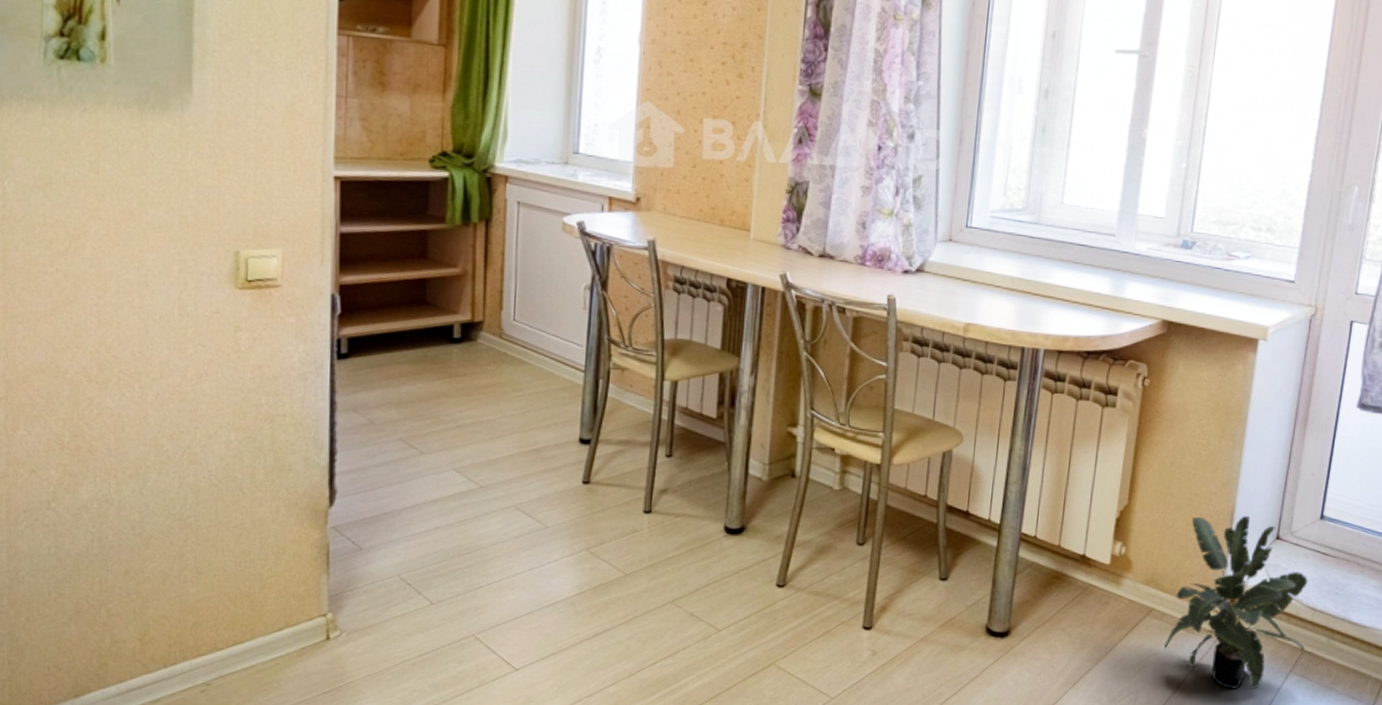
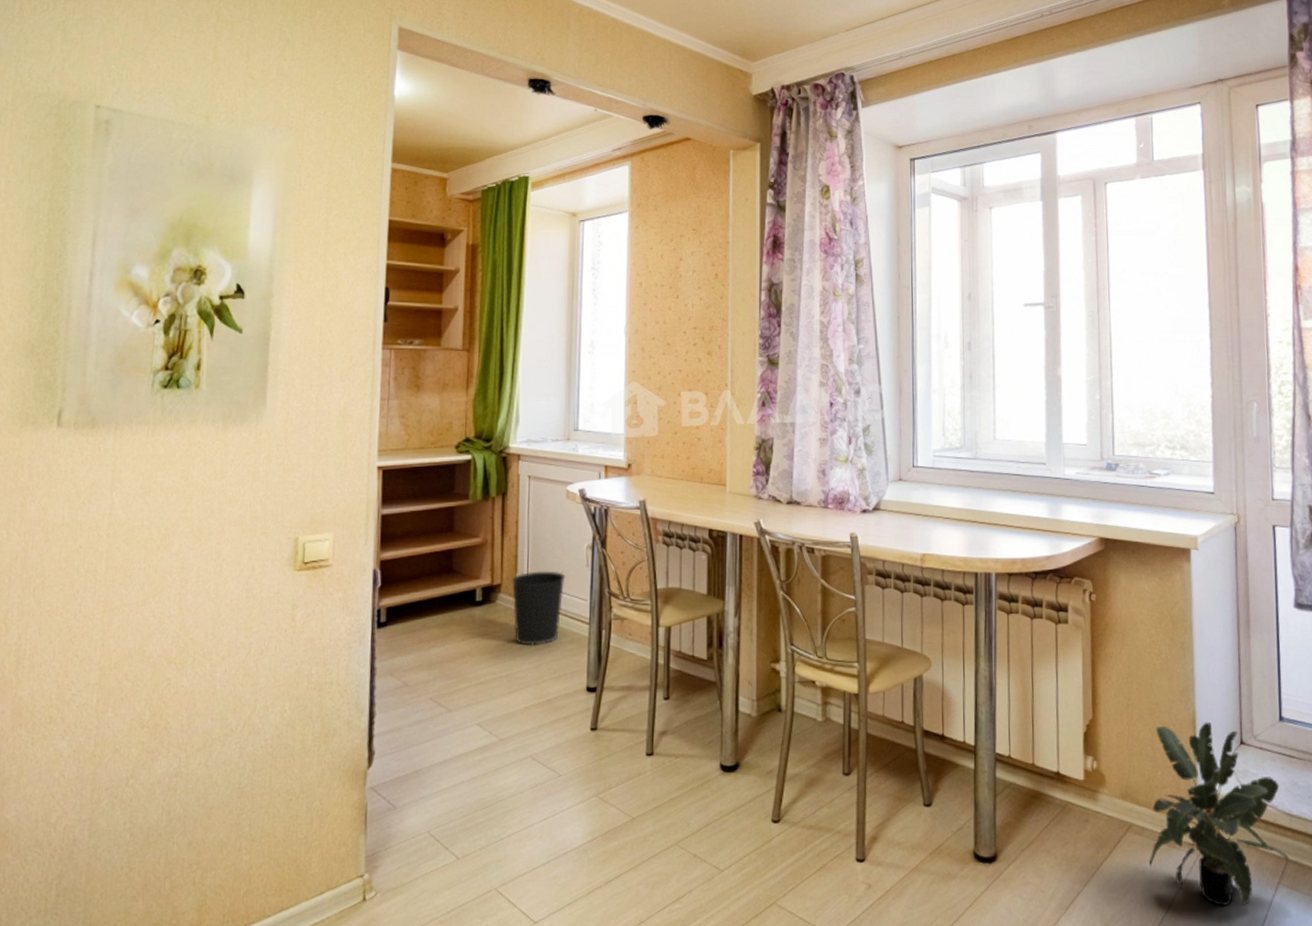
wastebasket: none [495,310,559,391] -> present [511,570,566,646]

